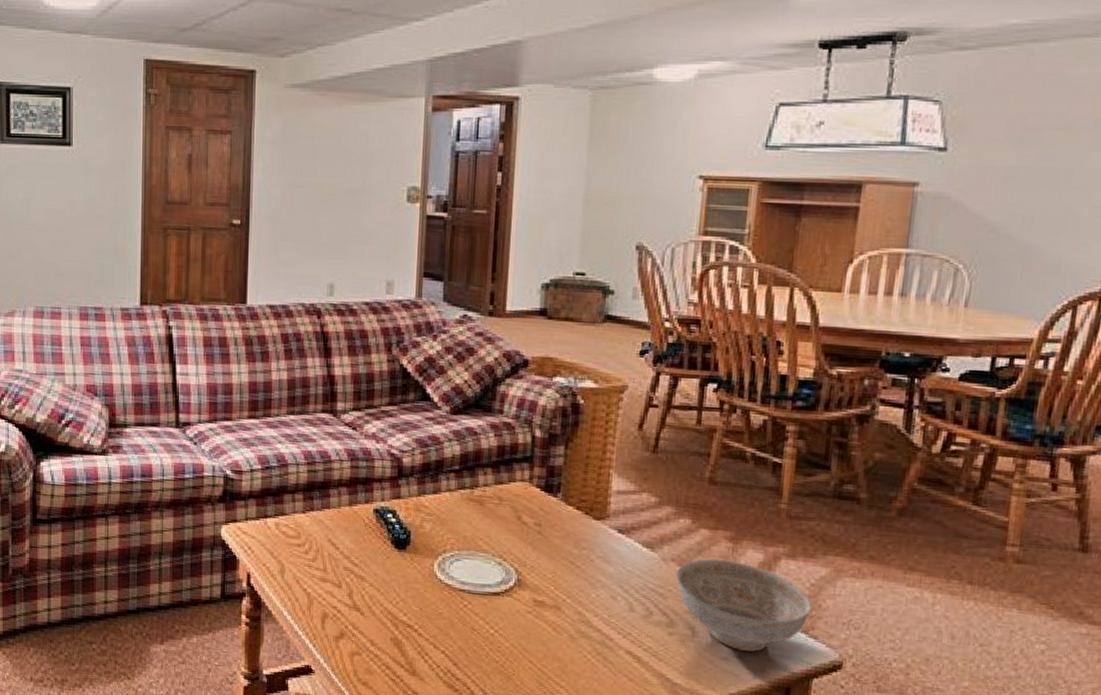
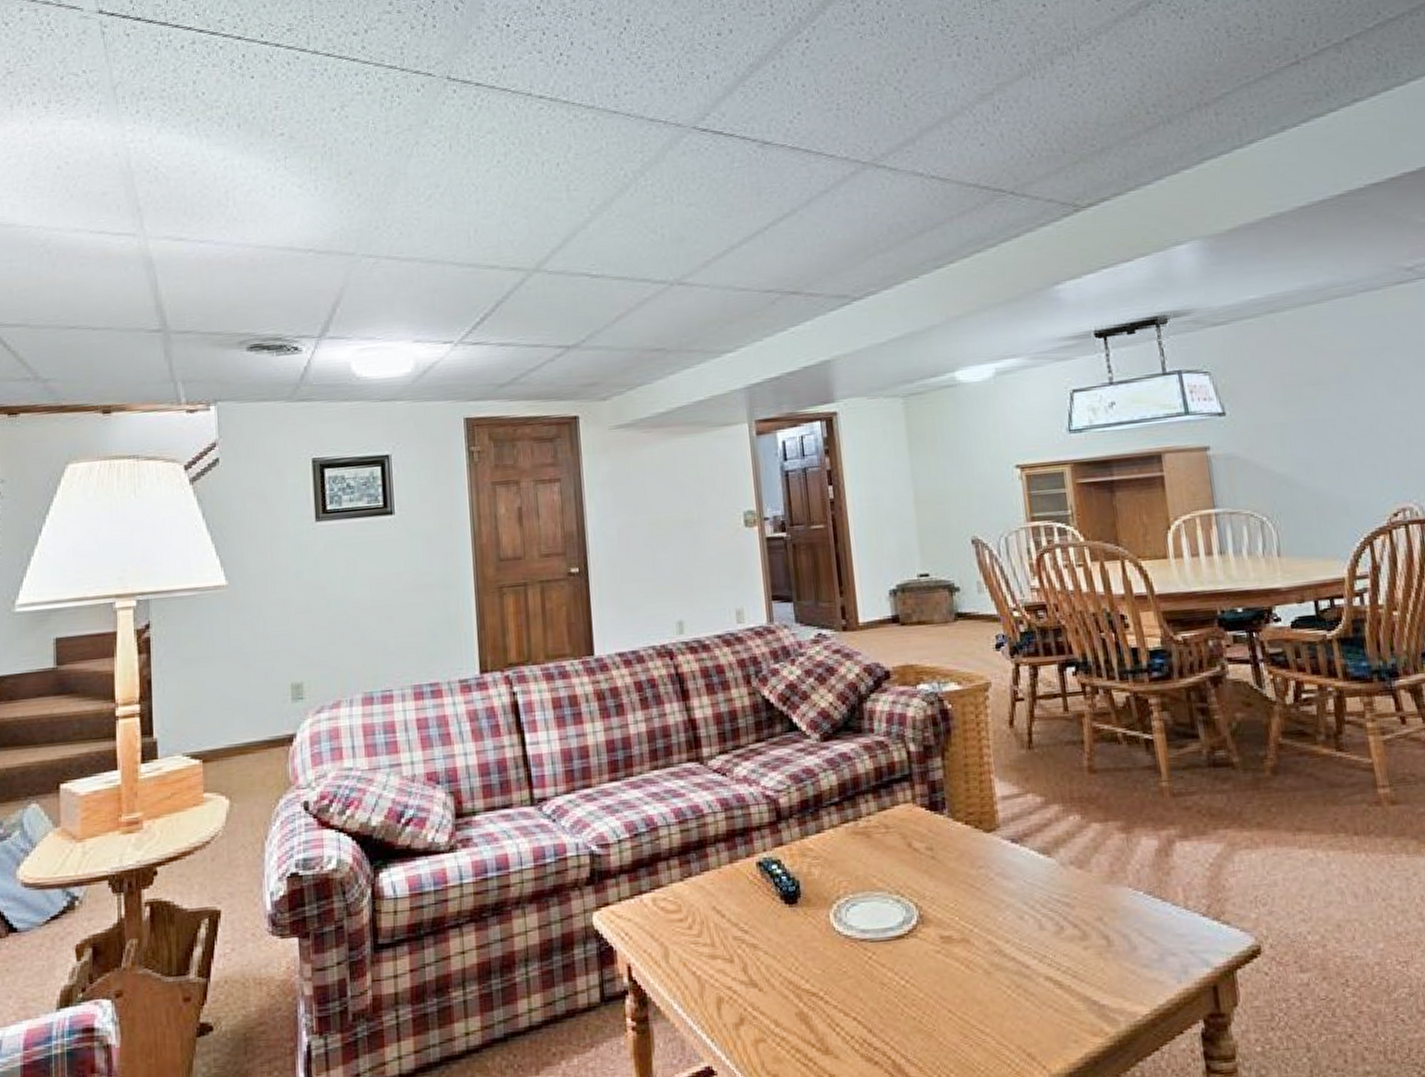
decorative bowl: present [676,558,812,652] -> none [1077,852,1217,953]

